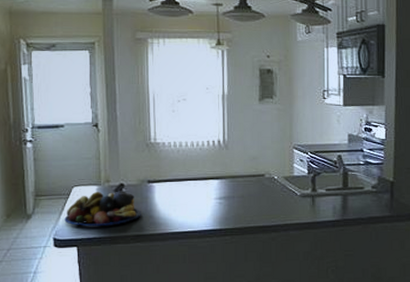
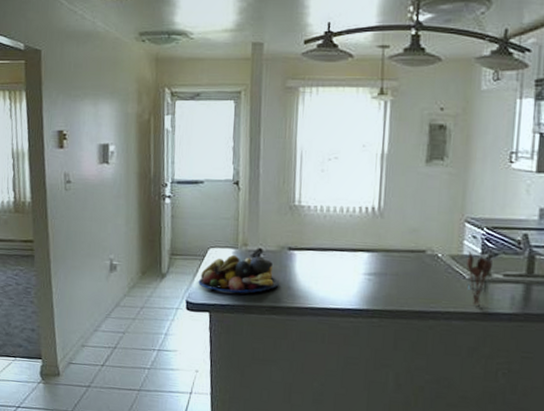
utensil holder: none [297,173,317,217] -> present [467,252,492,306]

